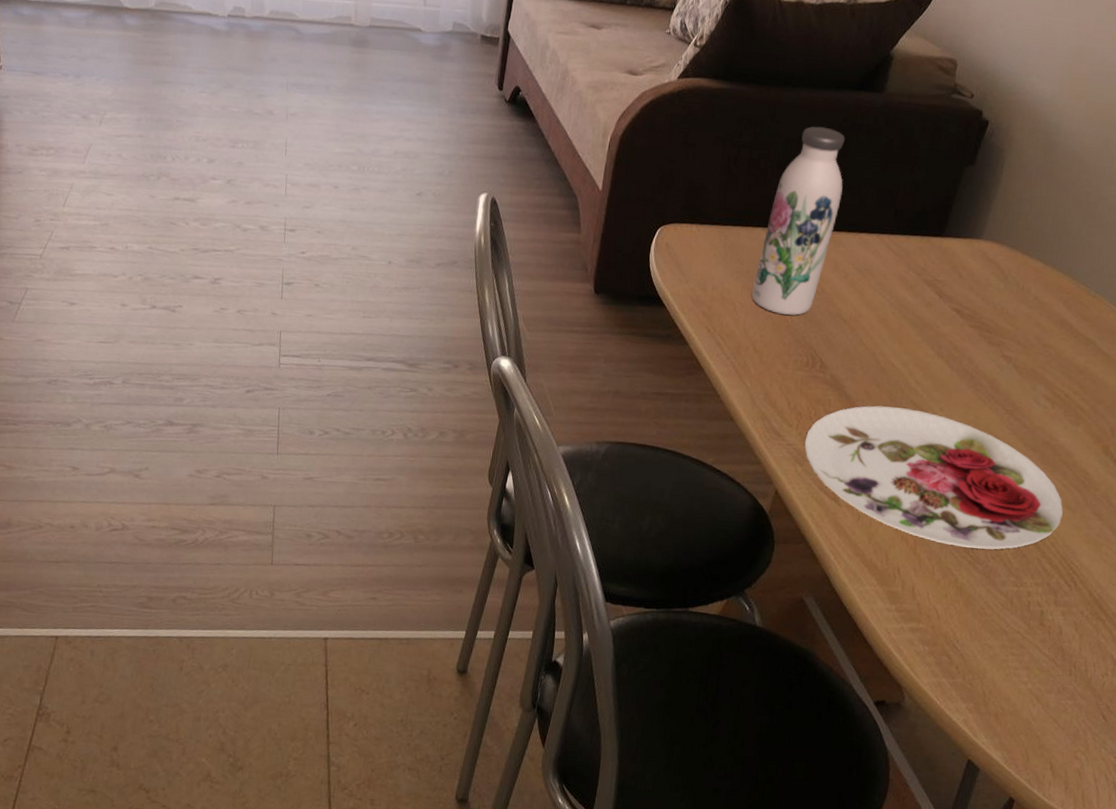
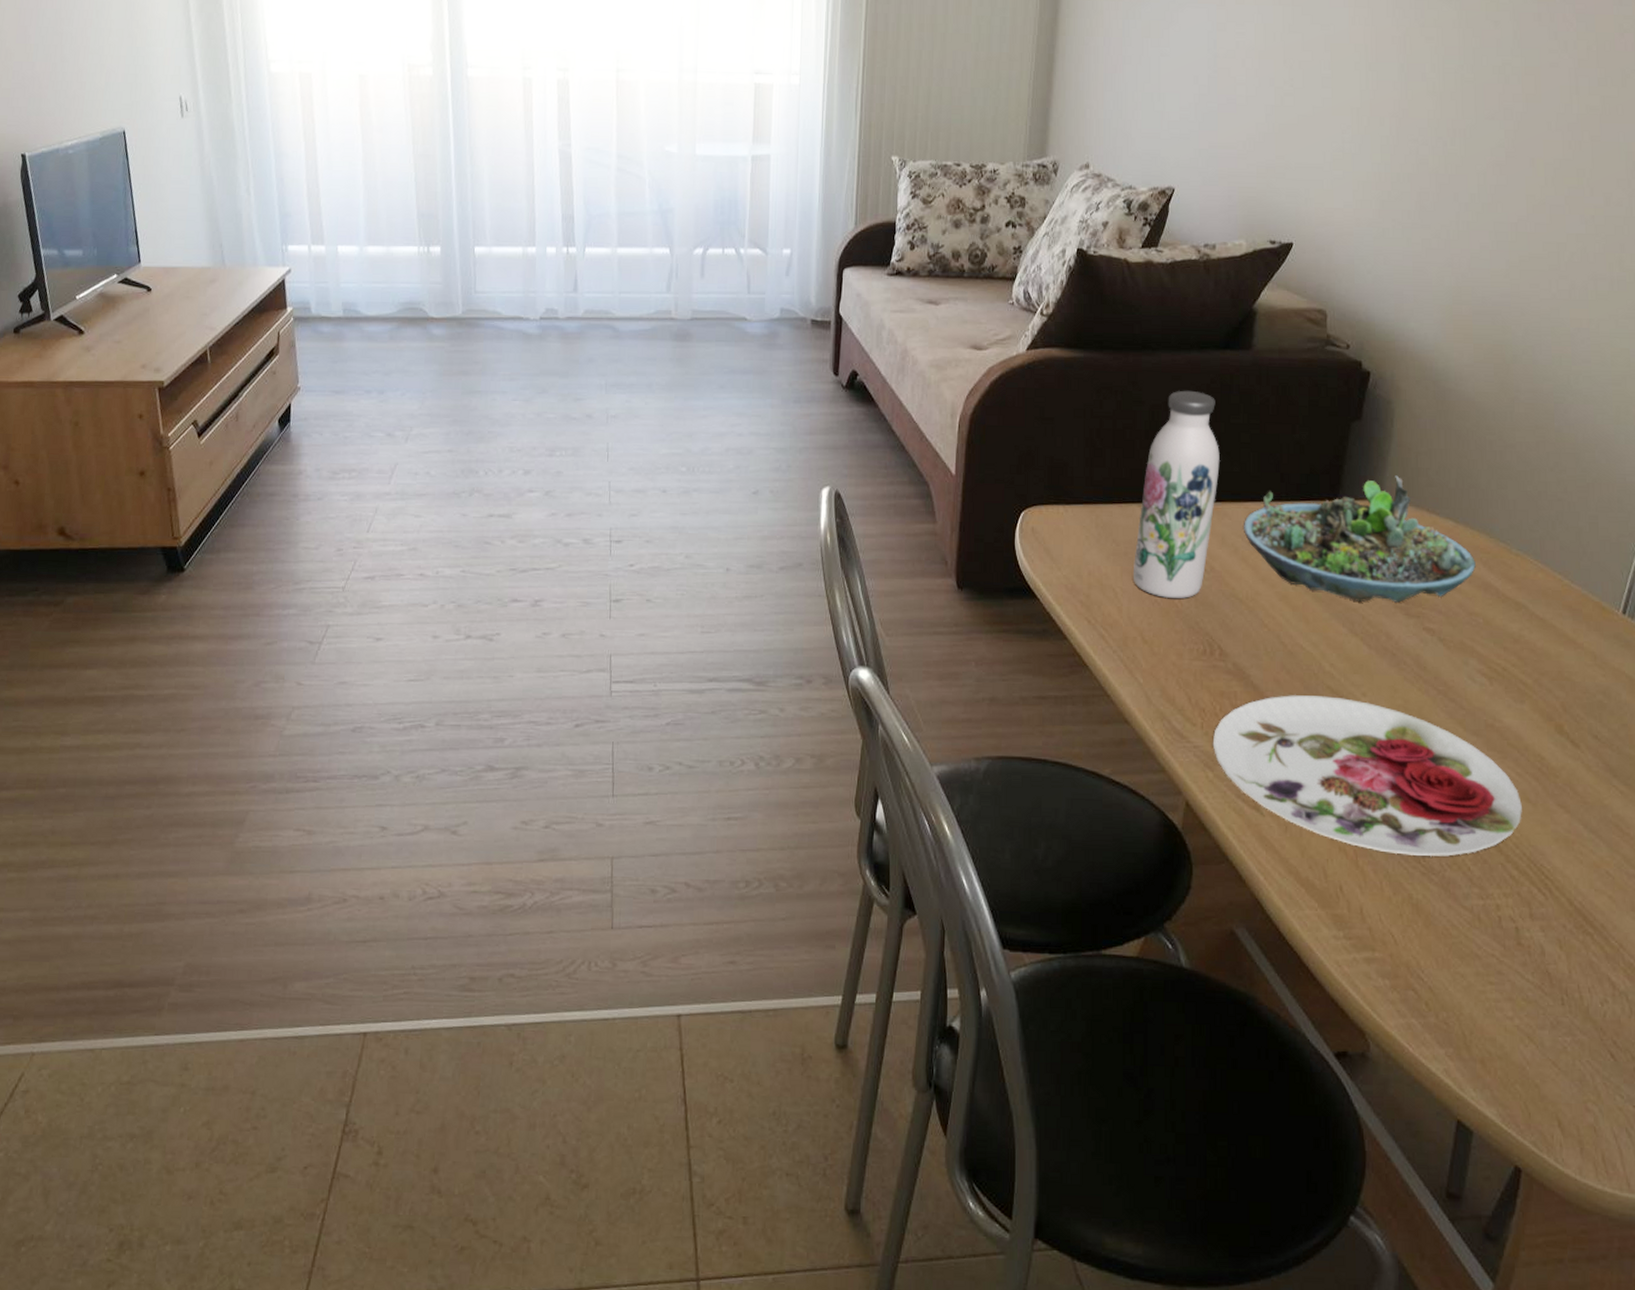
succulent planter: none [855,218,1057,332] -> present [1244,475,1476,603]

